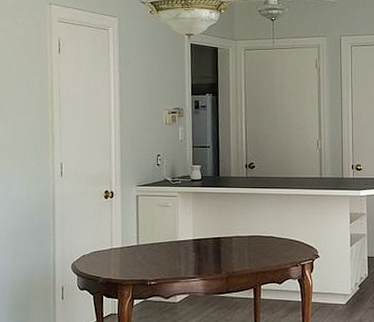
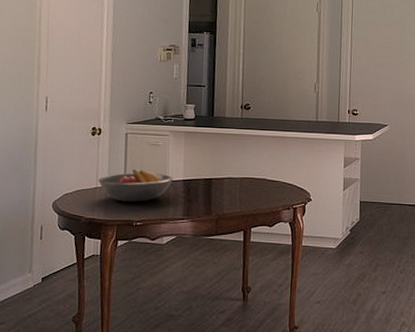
fruit bowl: none [112,230,183,262] -> present [97,169,173,202]

